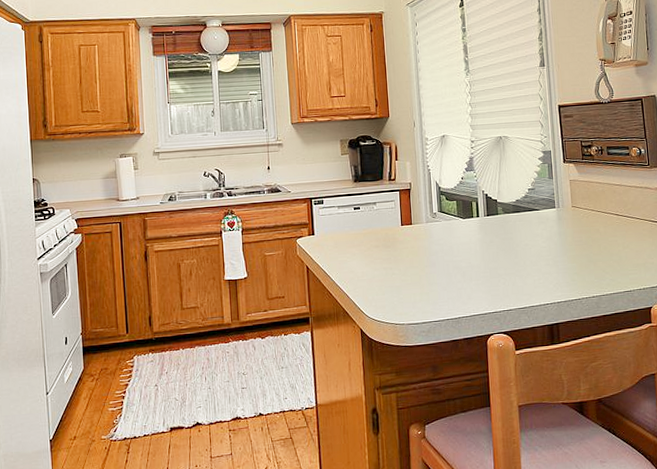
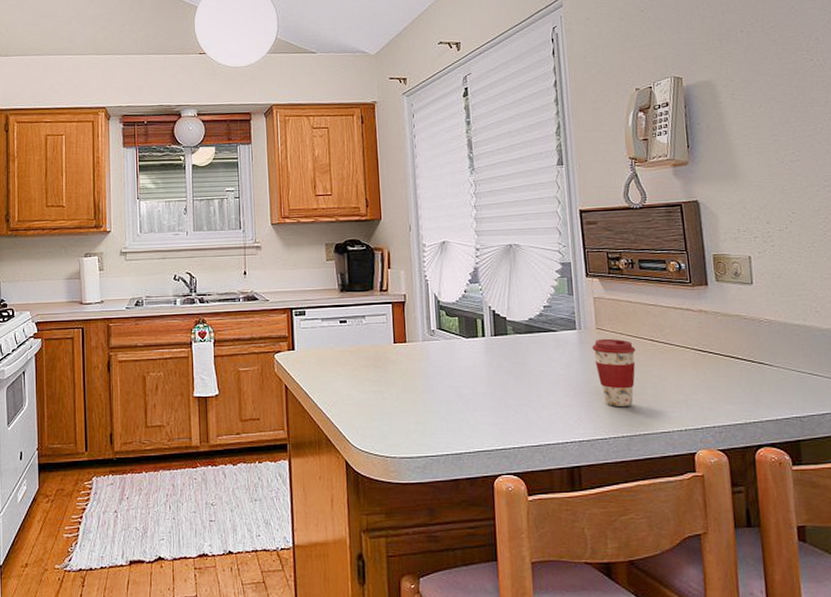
coffee cup: none [568,214,604,272] -> present [592,338,636,407]

